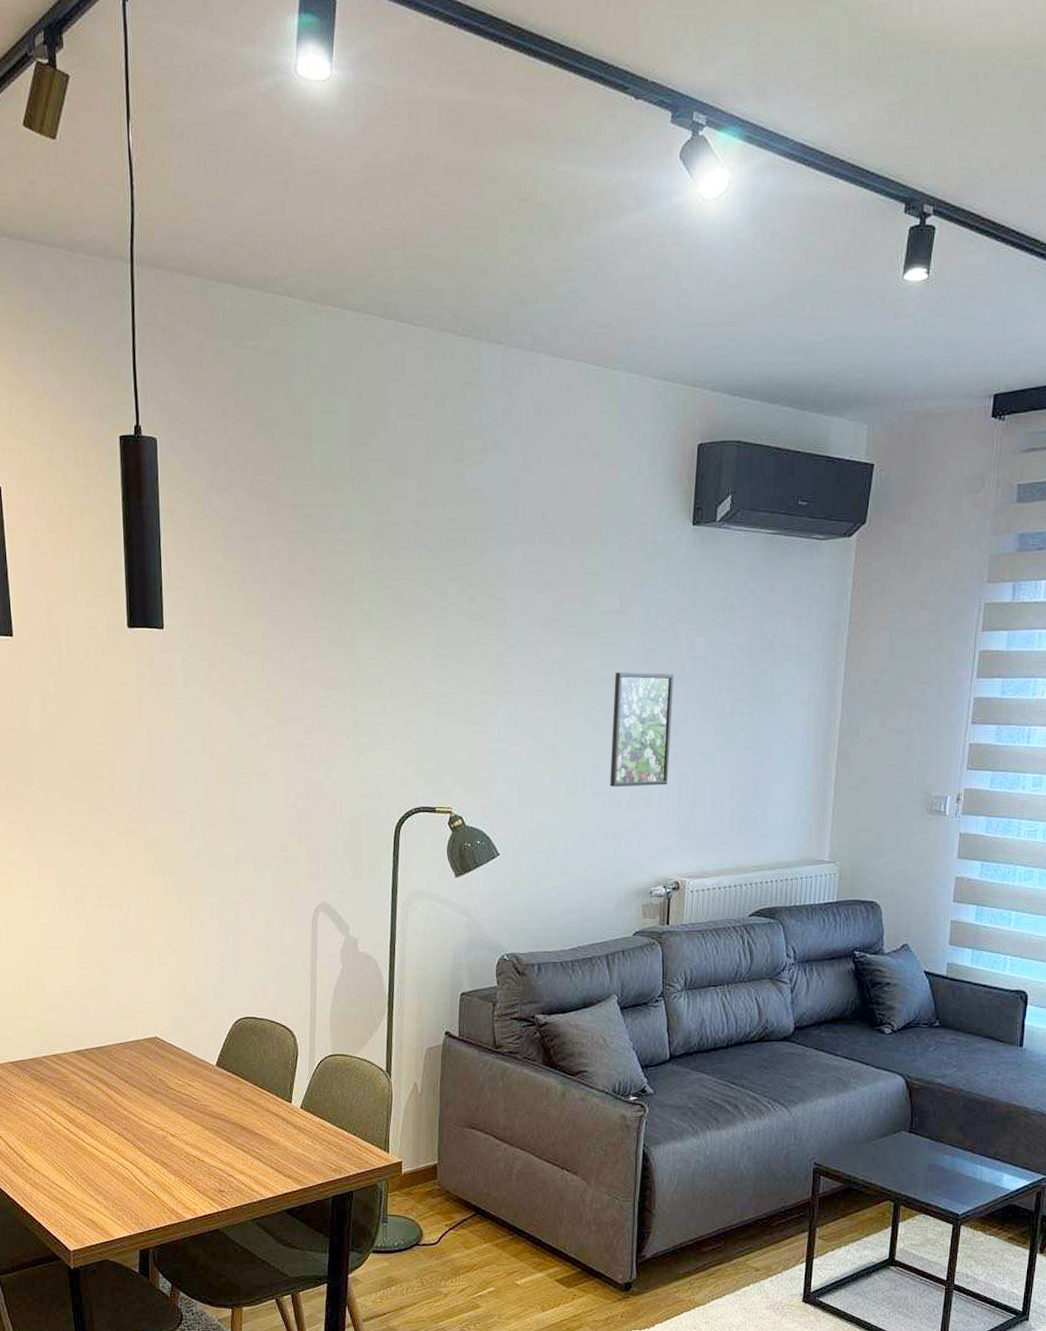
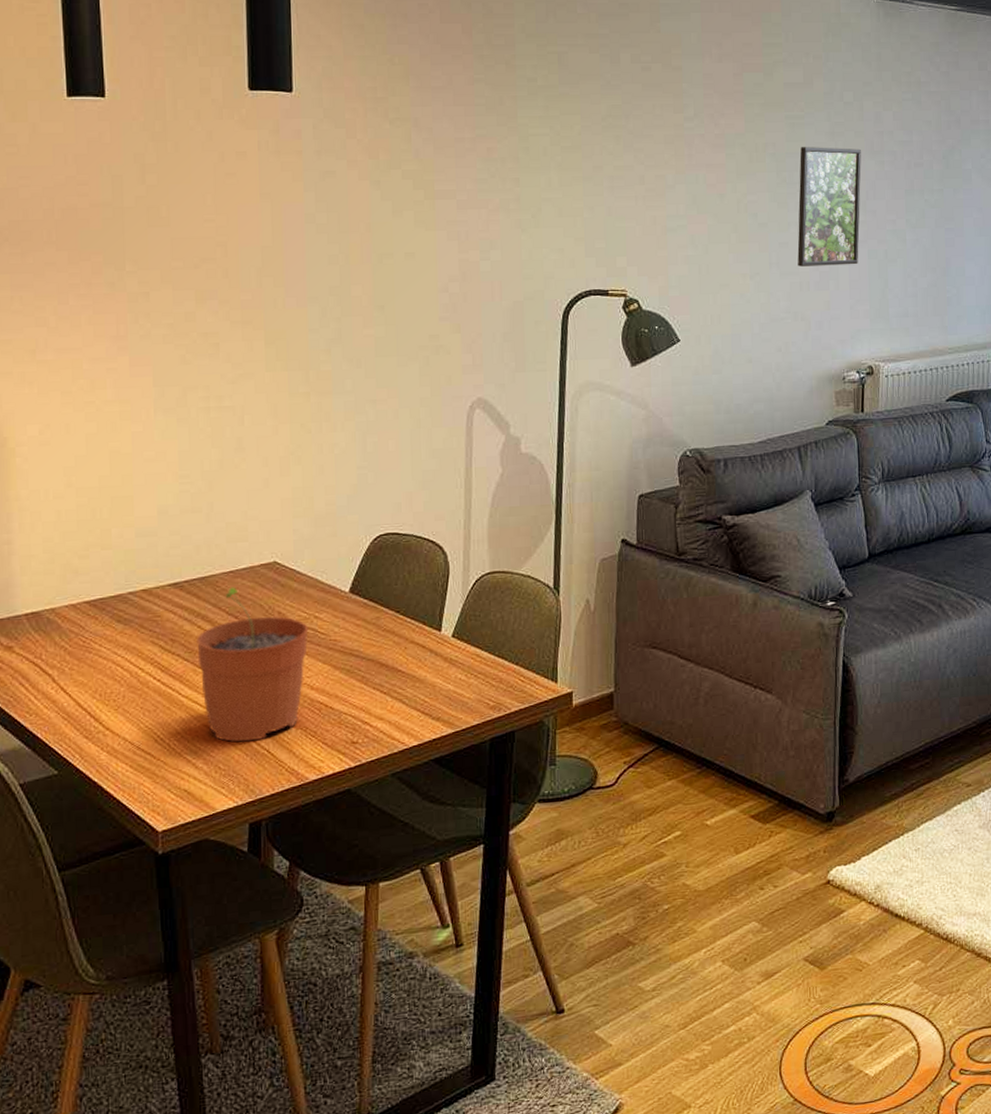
plant pot: none [96,1056,184,1184] -> present [197,587,308,742]

